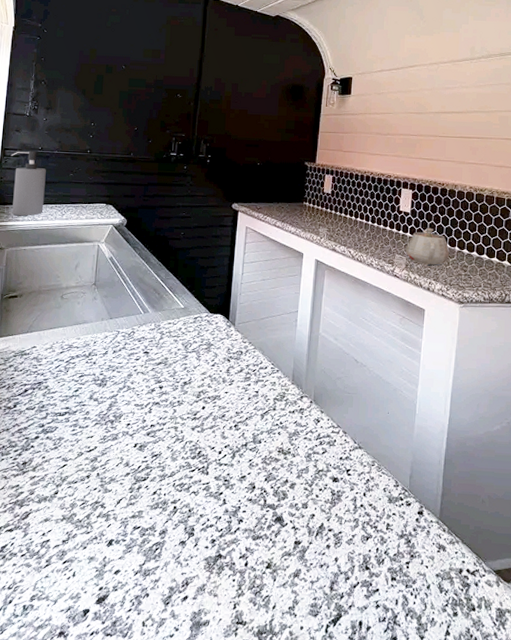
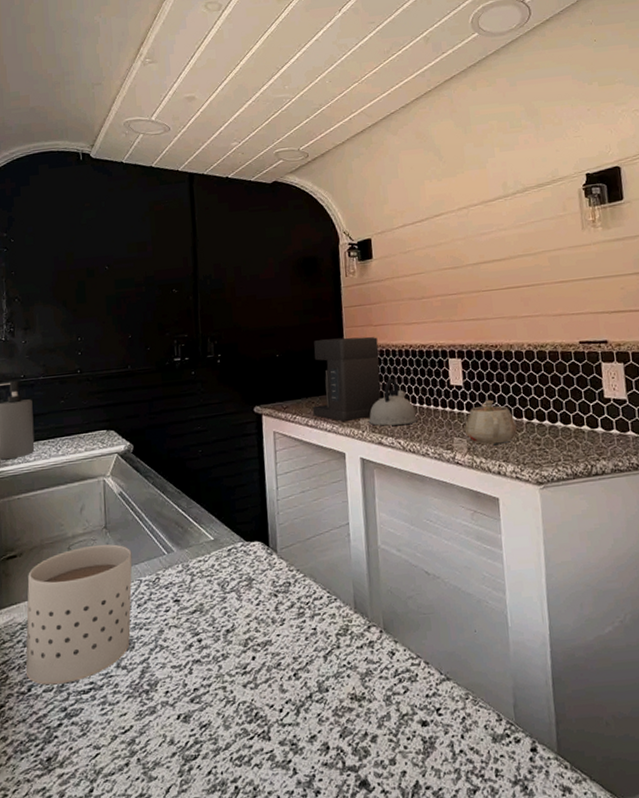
mug: none [13,297,114,406] -> present [25,544,133,686]
coffee maker: none [281,155,345,228] -> present [312,336,381,423]
kettle: none [326,197,368,238] -> present [368,378,417,426]

